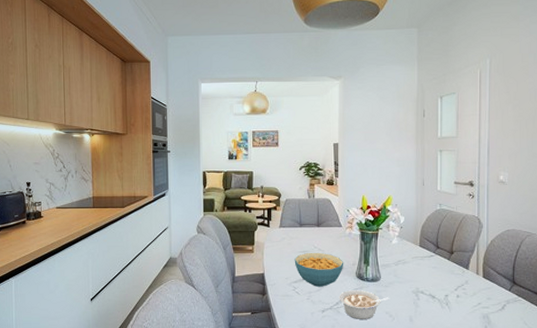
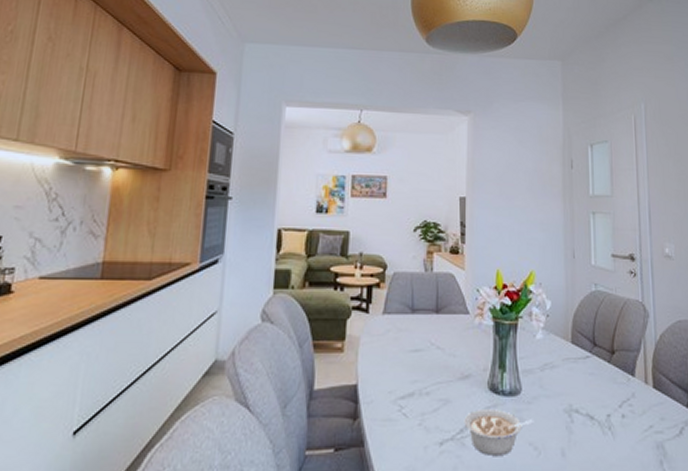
cereal bowl: present [294,252,344,287] -> none [402,351,472,405]

